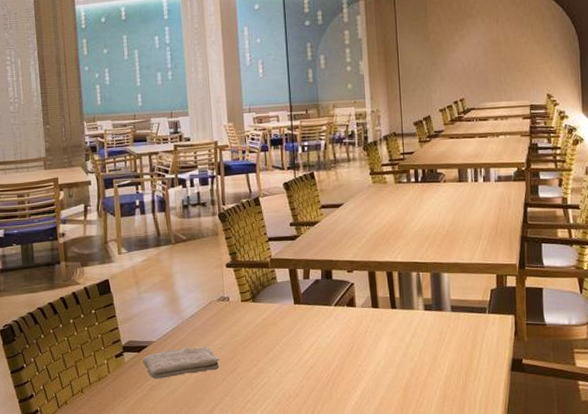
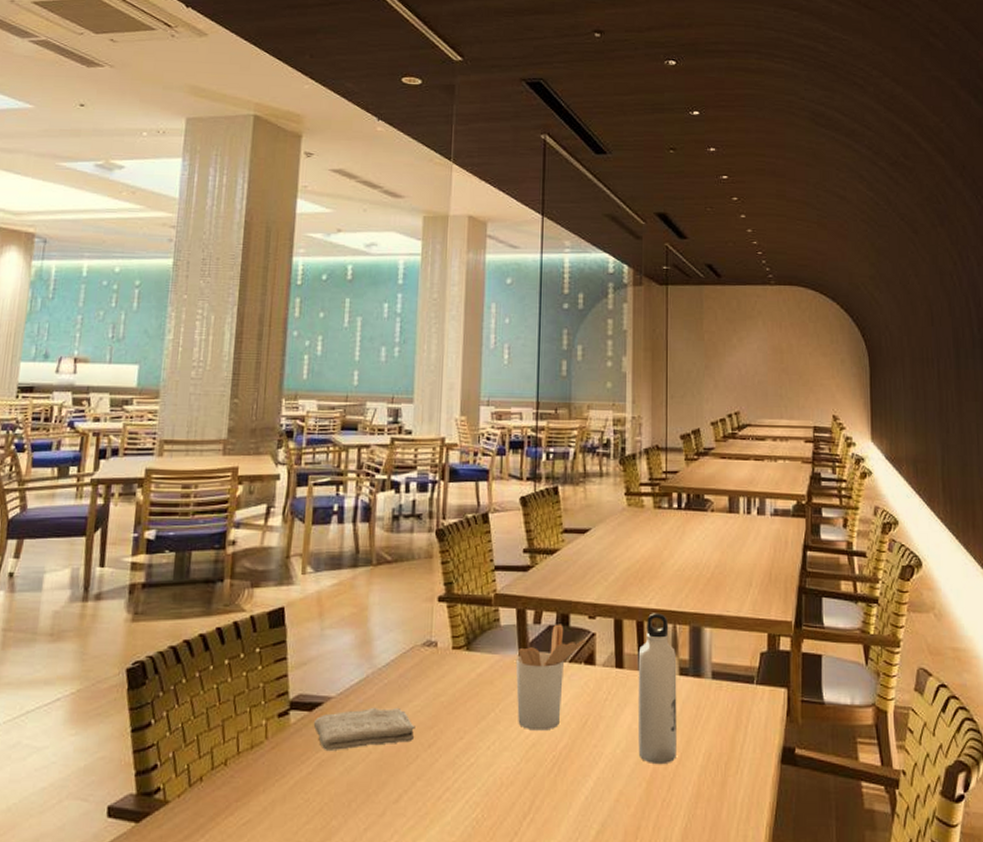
utensil holder: none [292,278,347,357] -> present [515,624,586,731]
water bottle: none [389,264,426,377] -> present [638,613,677,765]

